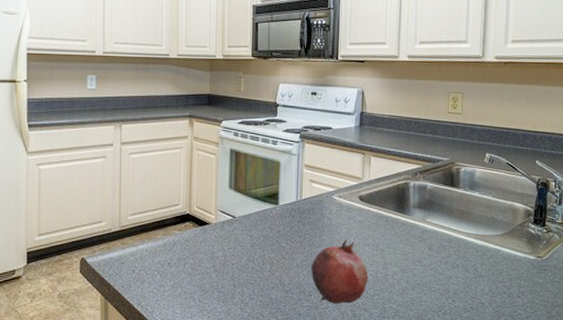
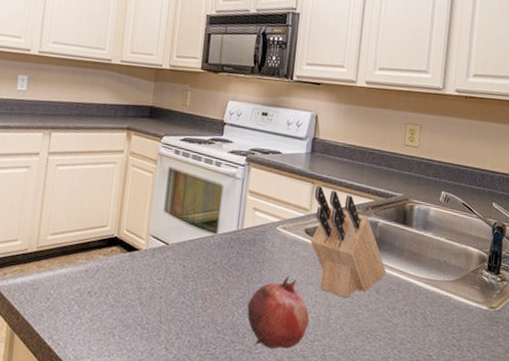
knife block: none [365,156,437,256] -> present [310,186,386,299]

